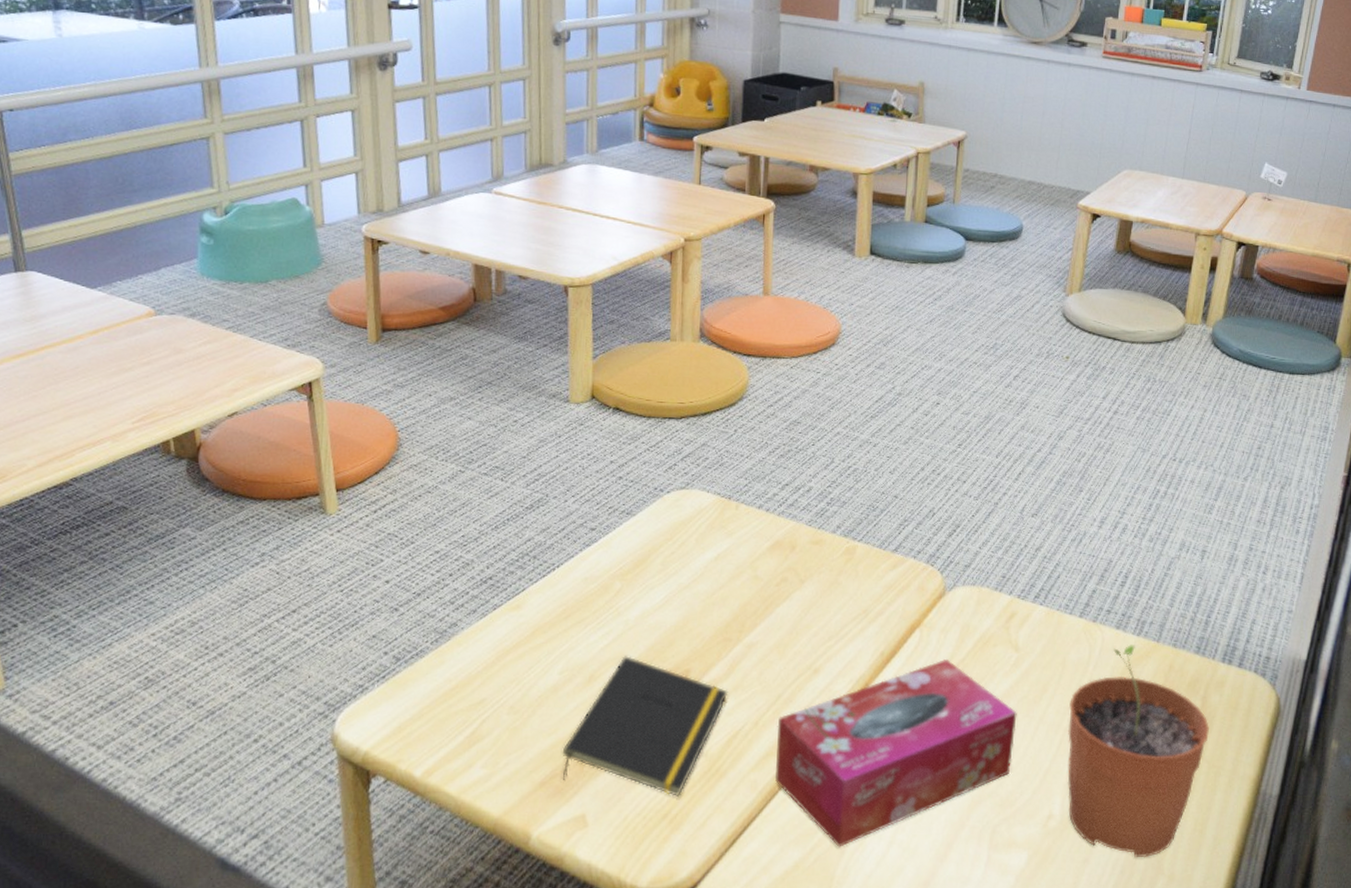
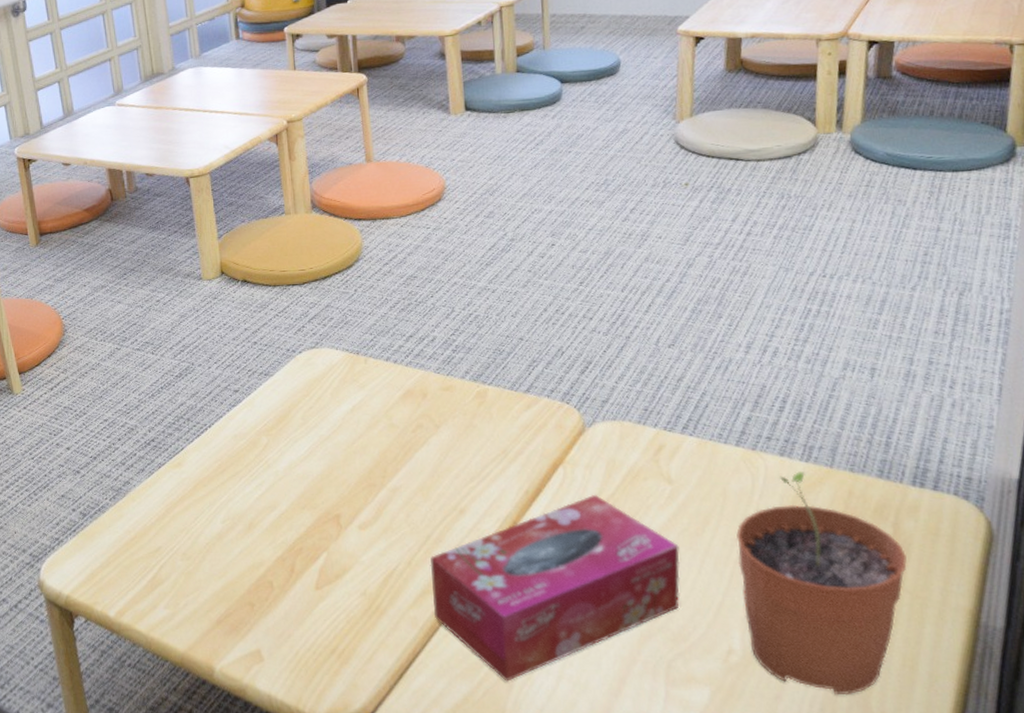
notepad: present [562,656,728,796] -> none [232,504,379,633]

